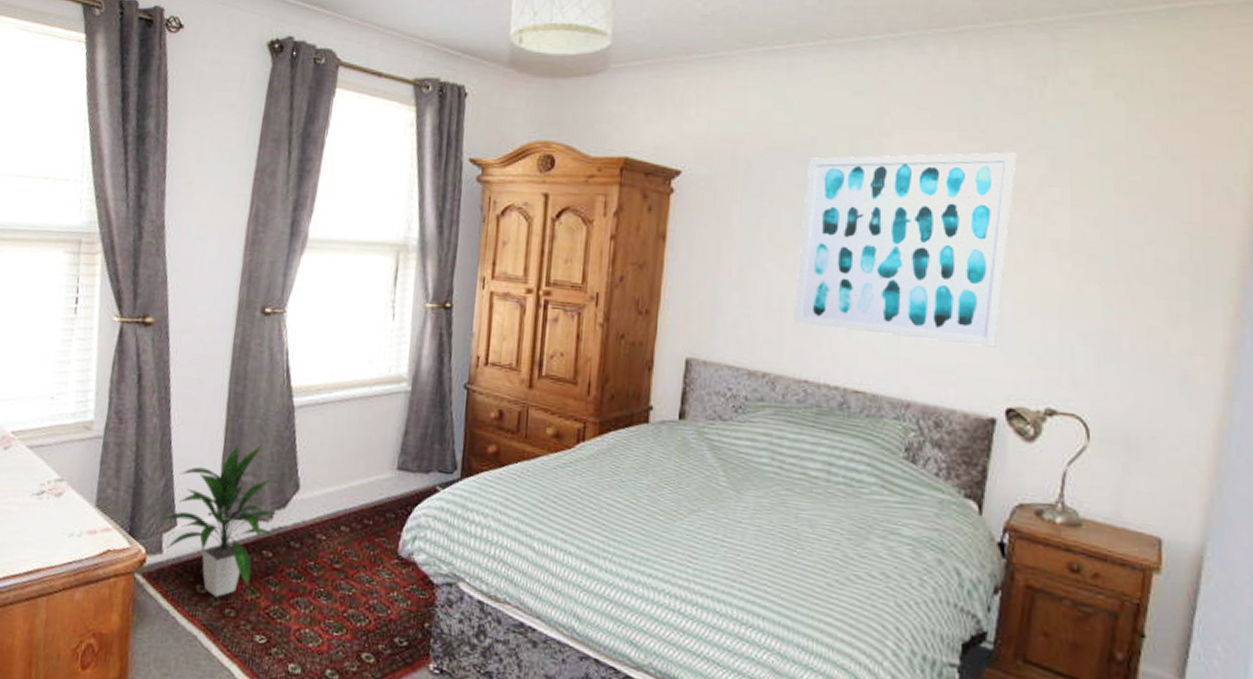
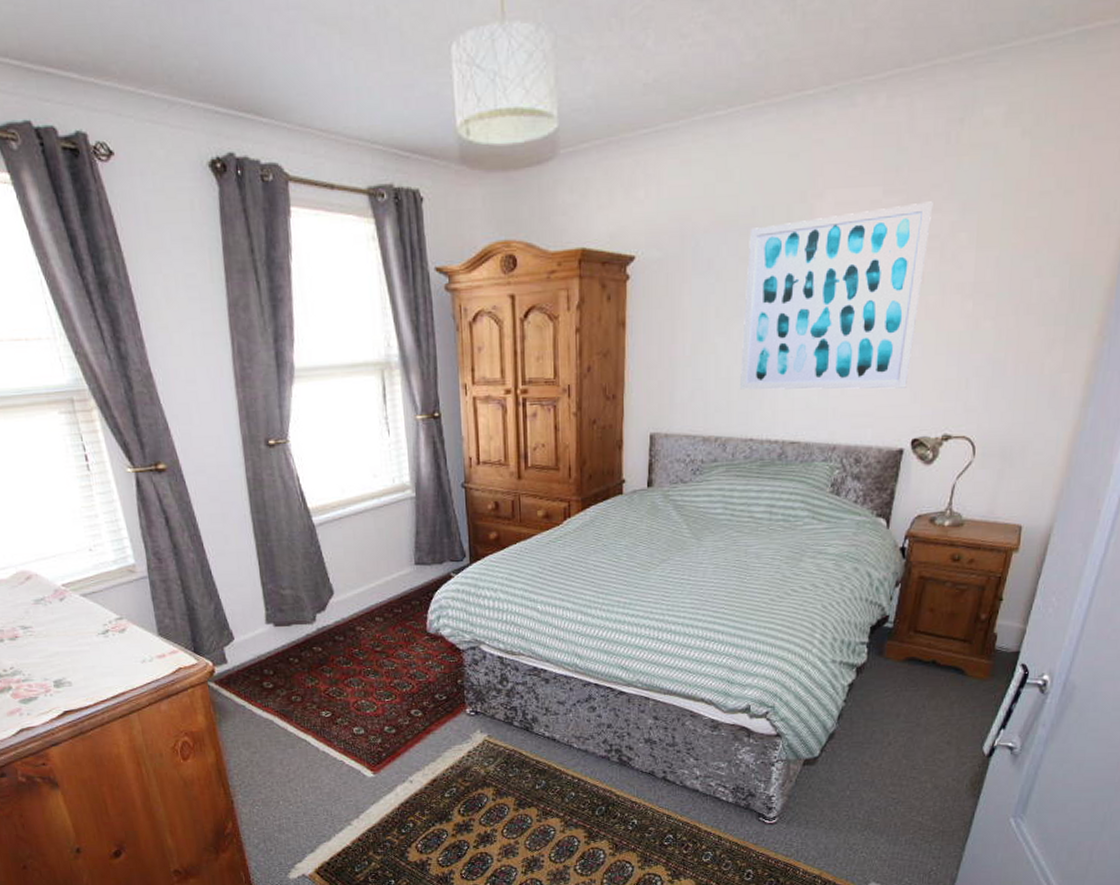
indoor plant: present [160,444,278,598] -> none [218,561,322,689]

